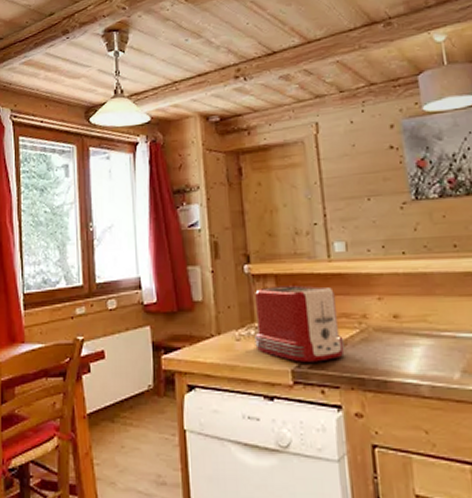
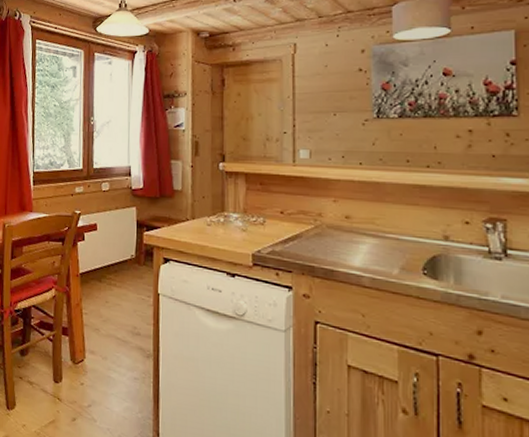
toaster: present [255,285,345,362] -> none [223,183,300,250]

